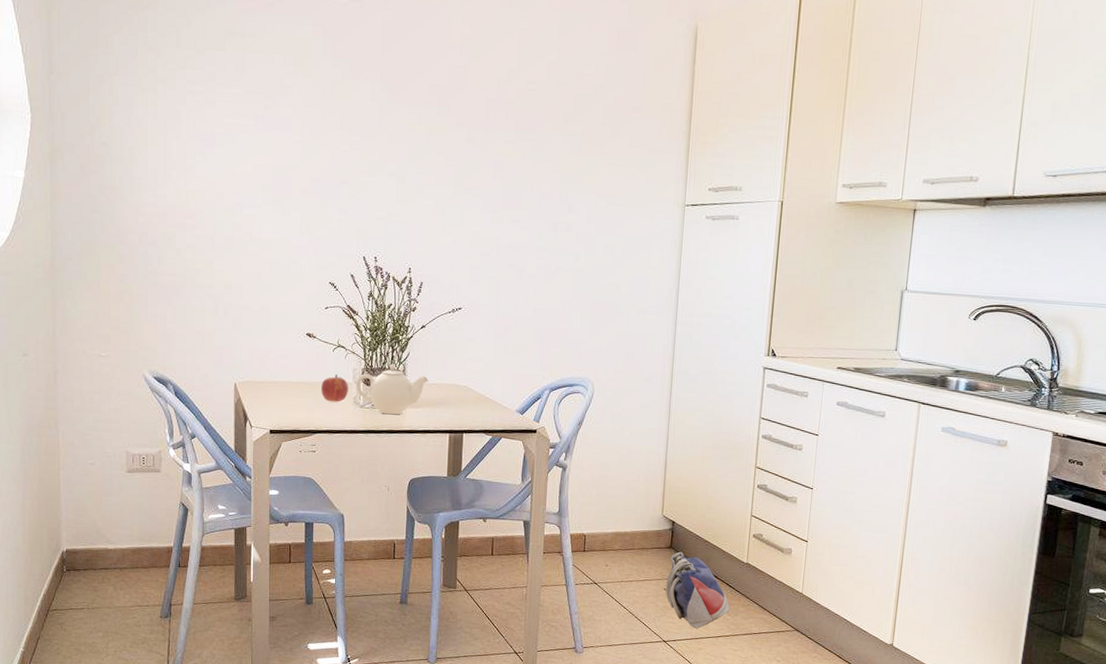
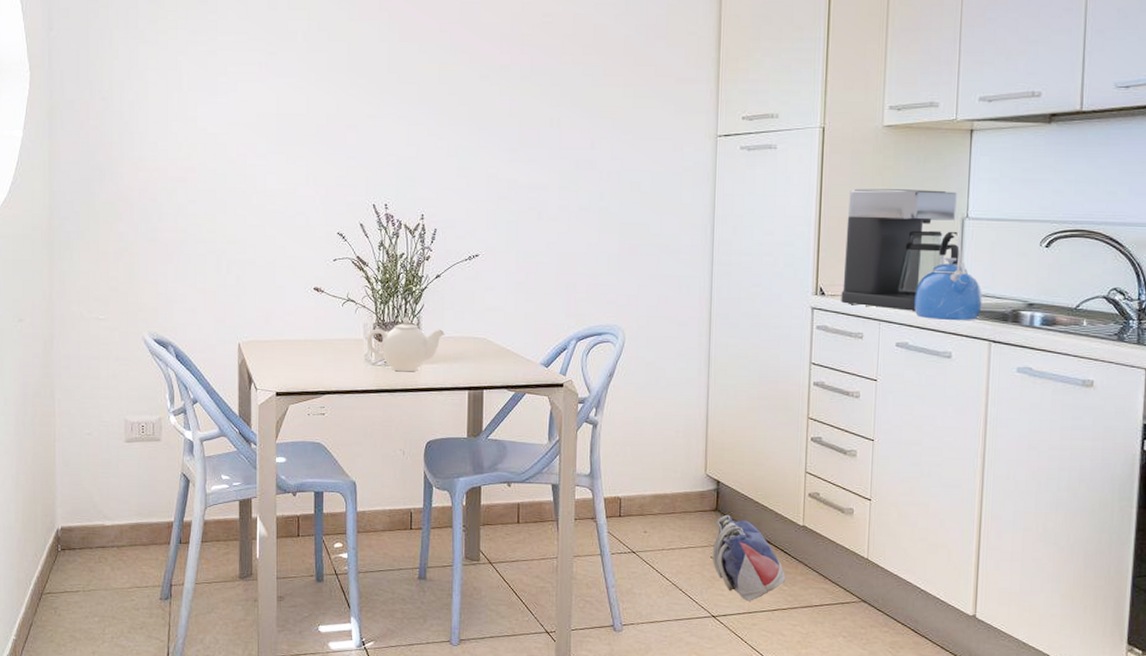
fruit: present [321,374,349,402] -> none [330,330,360,360]
coffee maker: none [790,259,898,375] -> present [841,188,960,312]
kettle: none [854,302,916,385] -> present [913,231,982,321]

